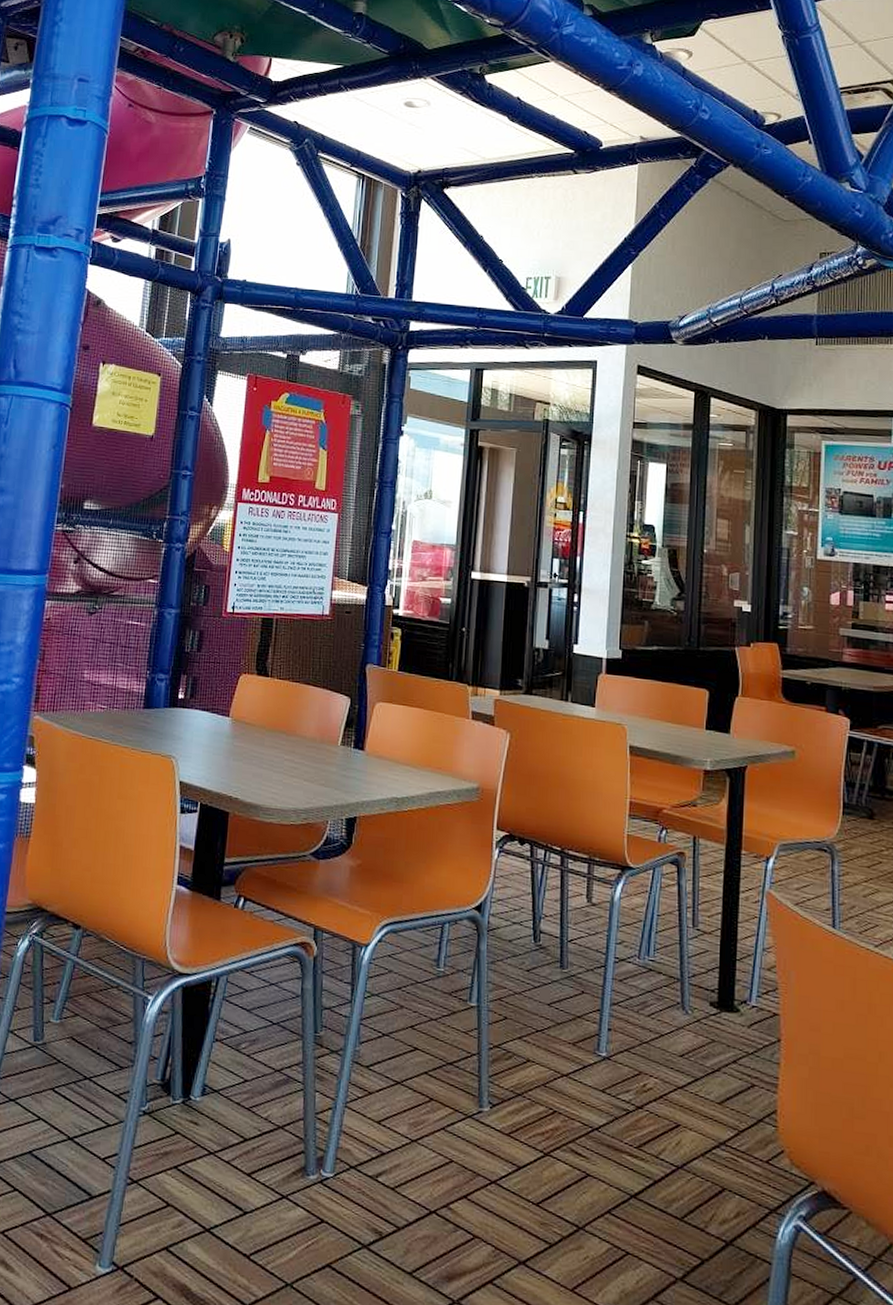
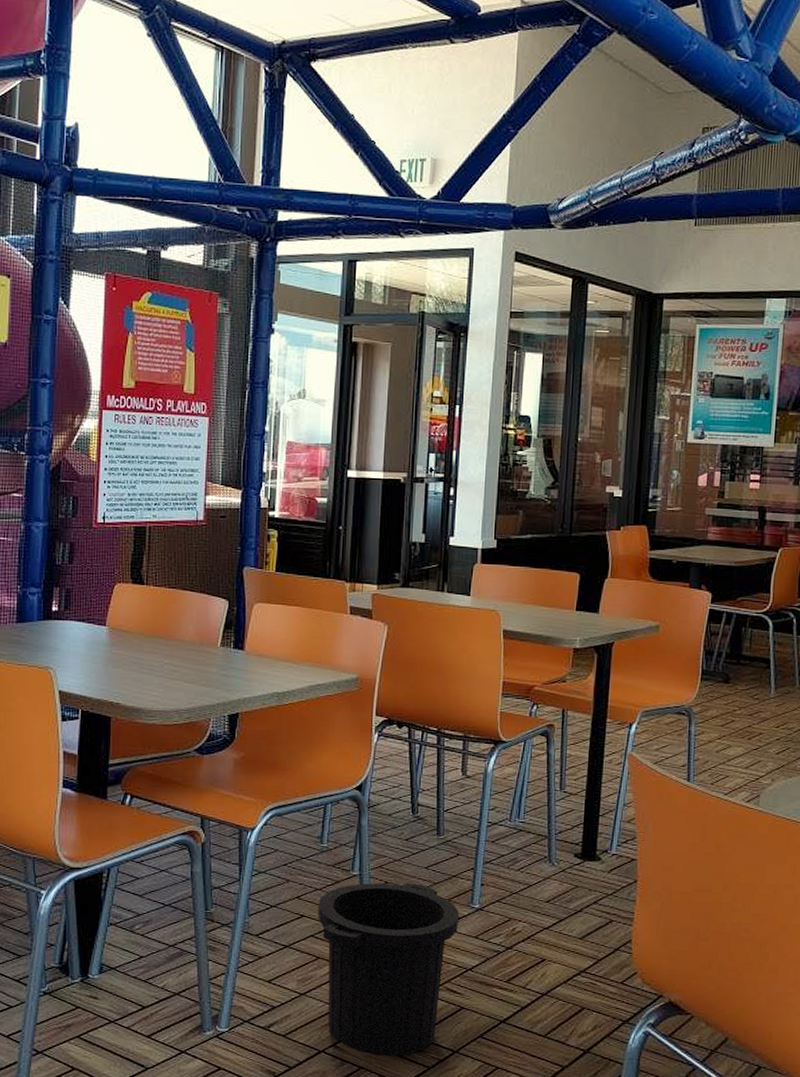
trash can: none [432,1016,584,1227] -> present [318,883,459,1056]

